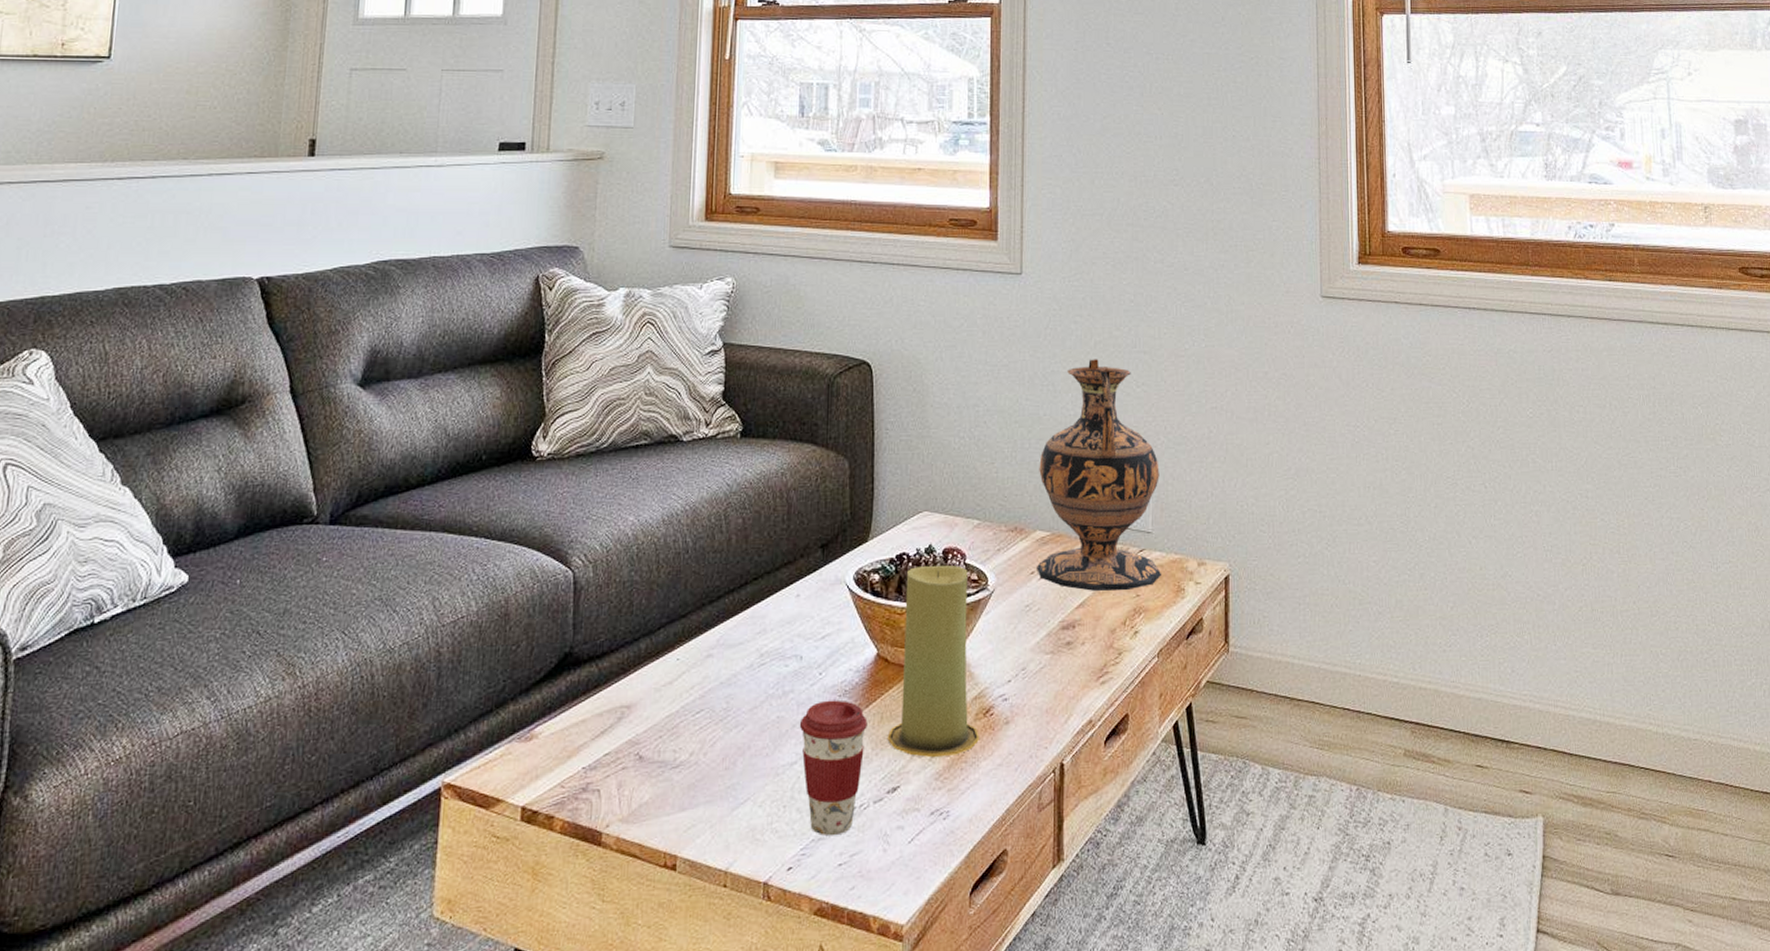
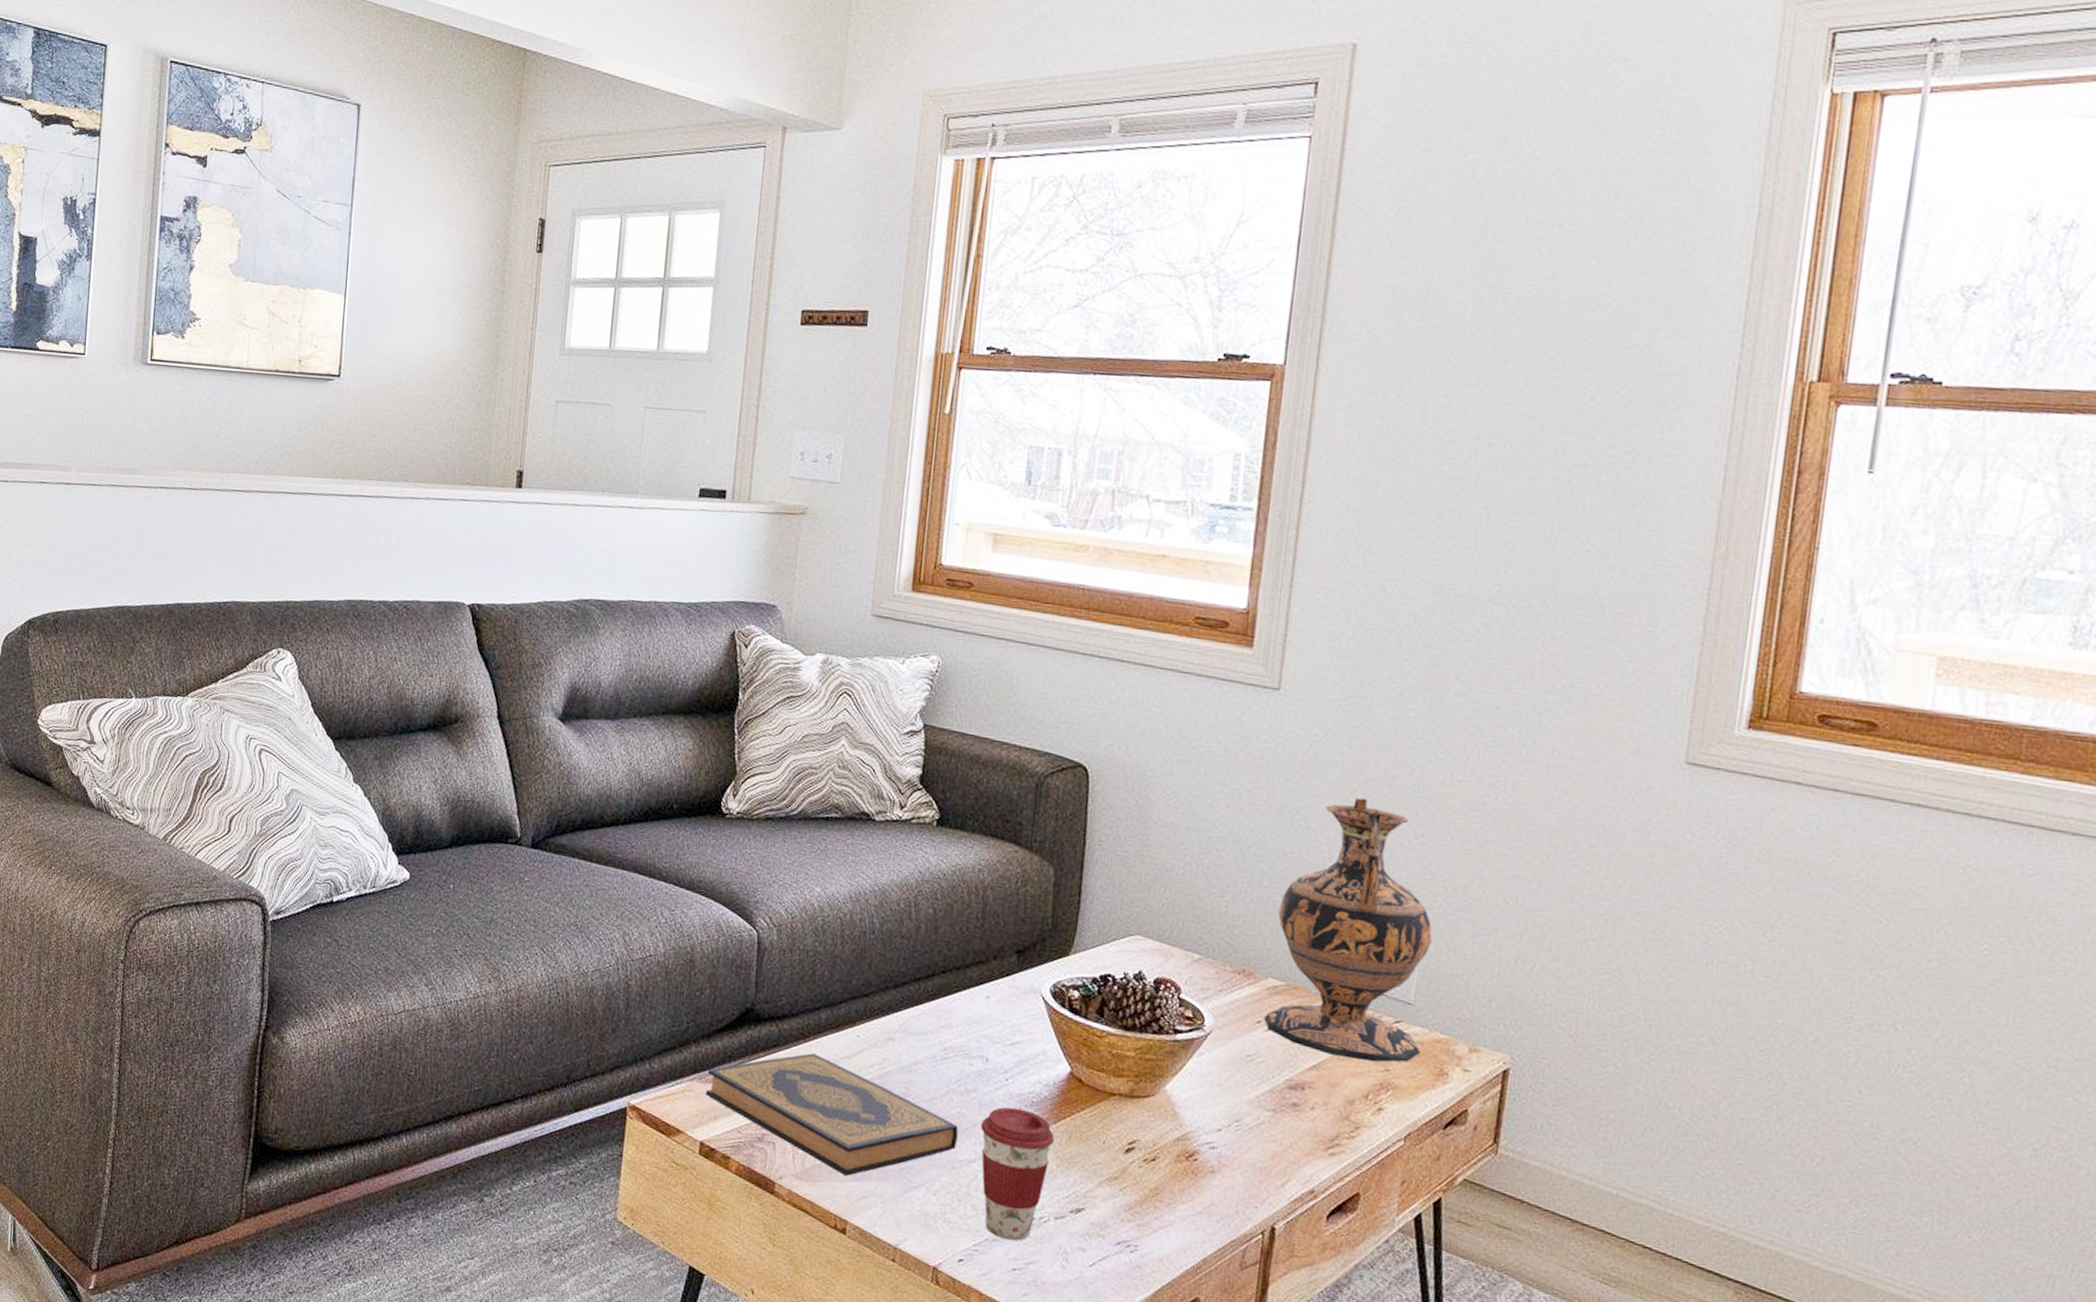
hardback book: none [525,686,780,808] -> present [705,1053,959,1176]
candle: present [887,565,980,758] -> none [1074,991,1182,1192]

